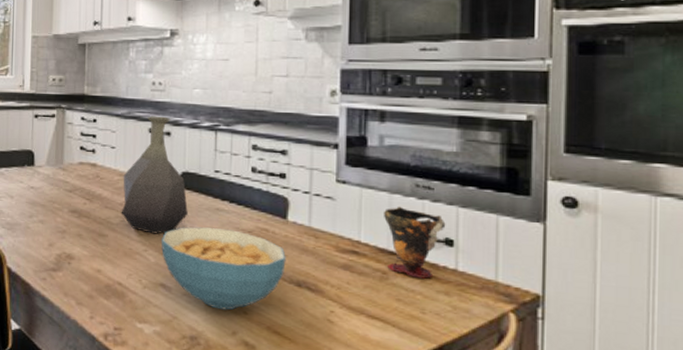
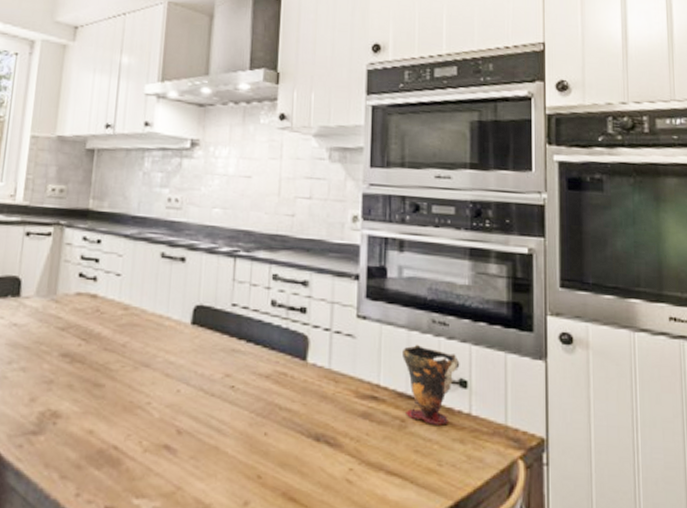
vase: present [121,116,188,234] -> none [122,237,200,382]
cereal bowl: present [161,227,286,310] -> none [167,371,305,475]

